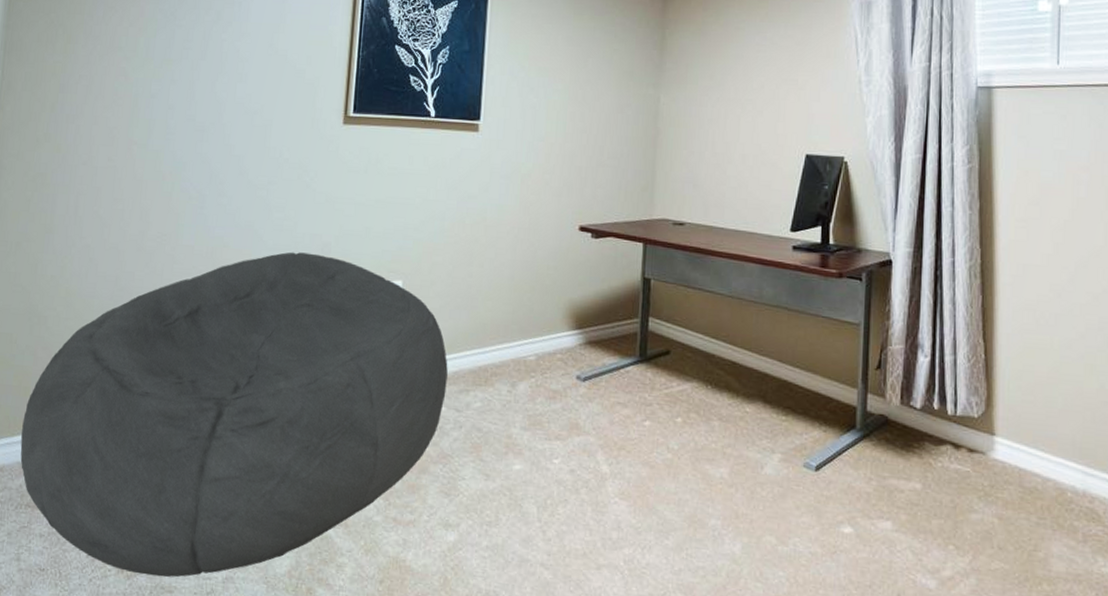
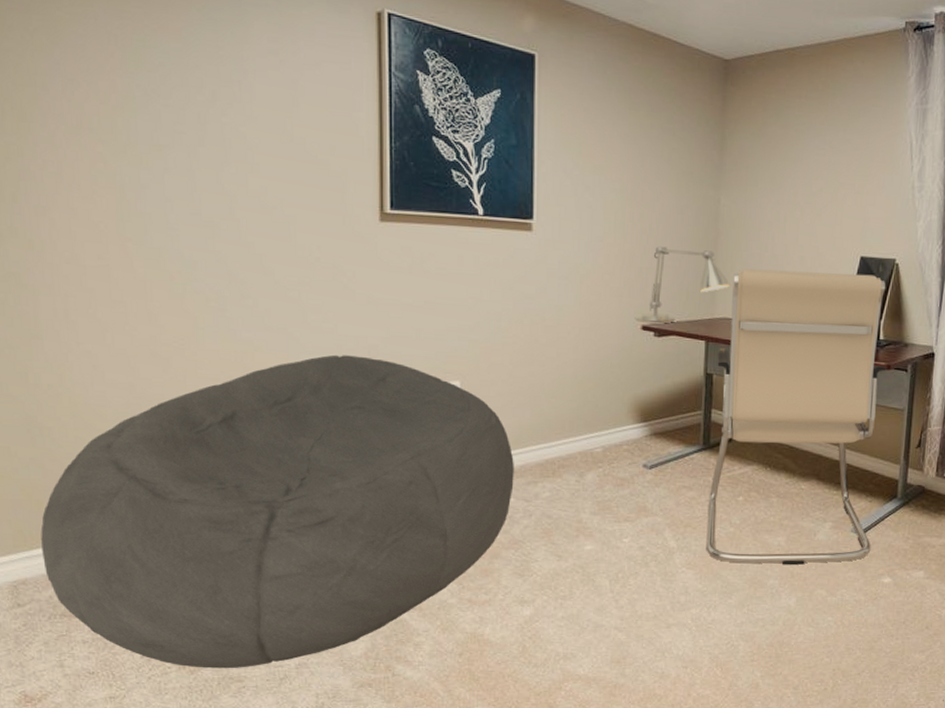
desk lamp: none [573,145,670,225] -> present [635,246,730,324]
office chair: none [641,167,837,504] -> present [706,268,886,565]

